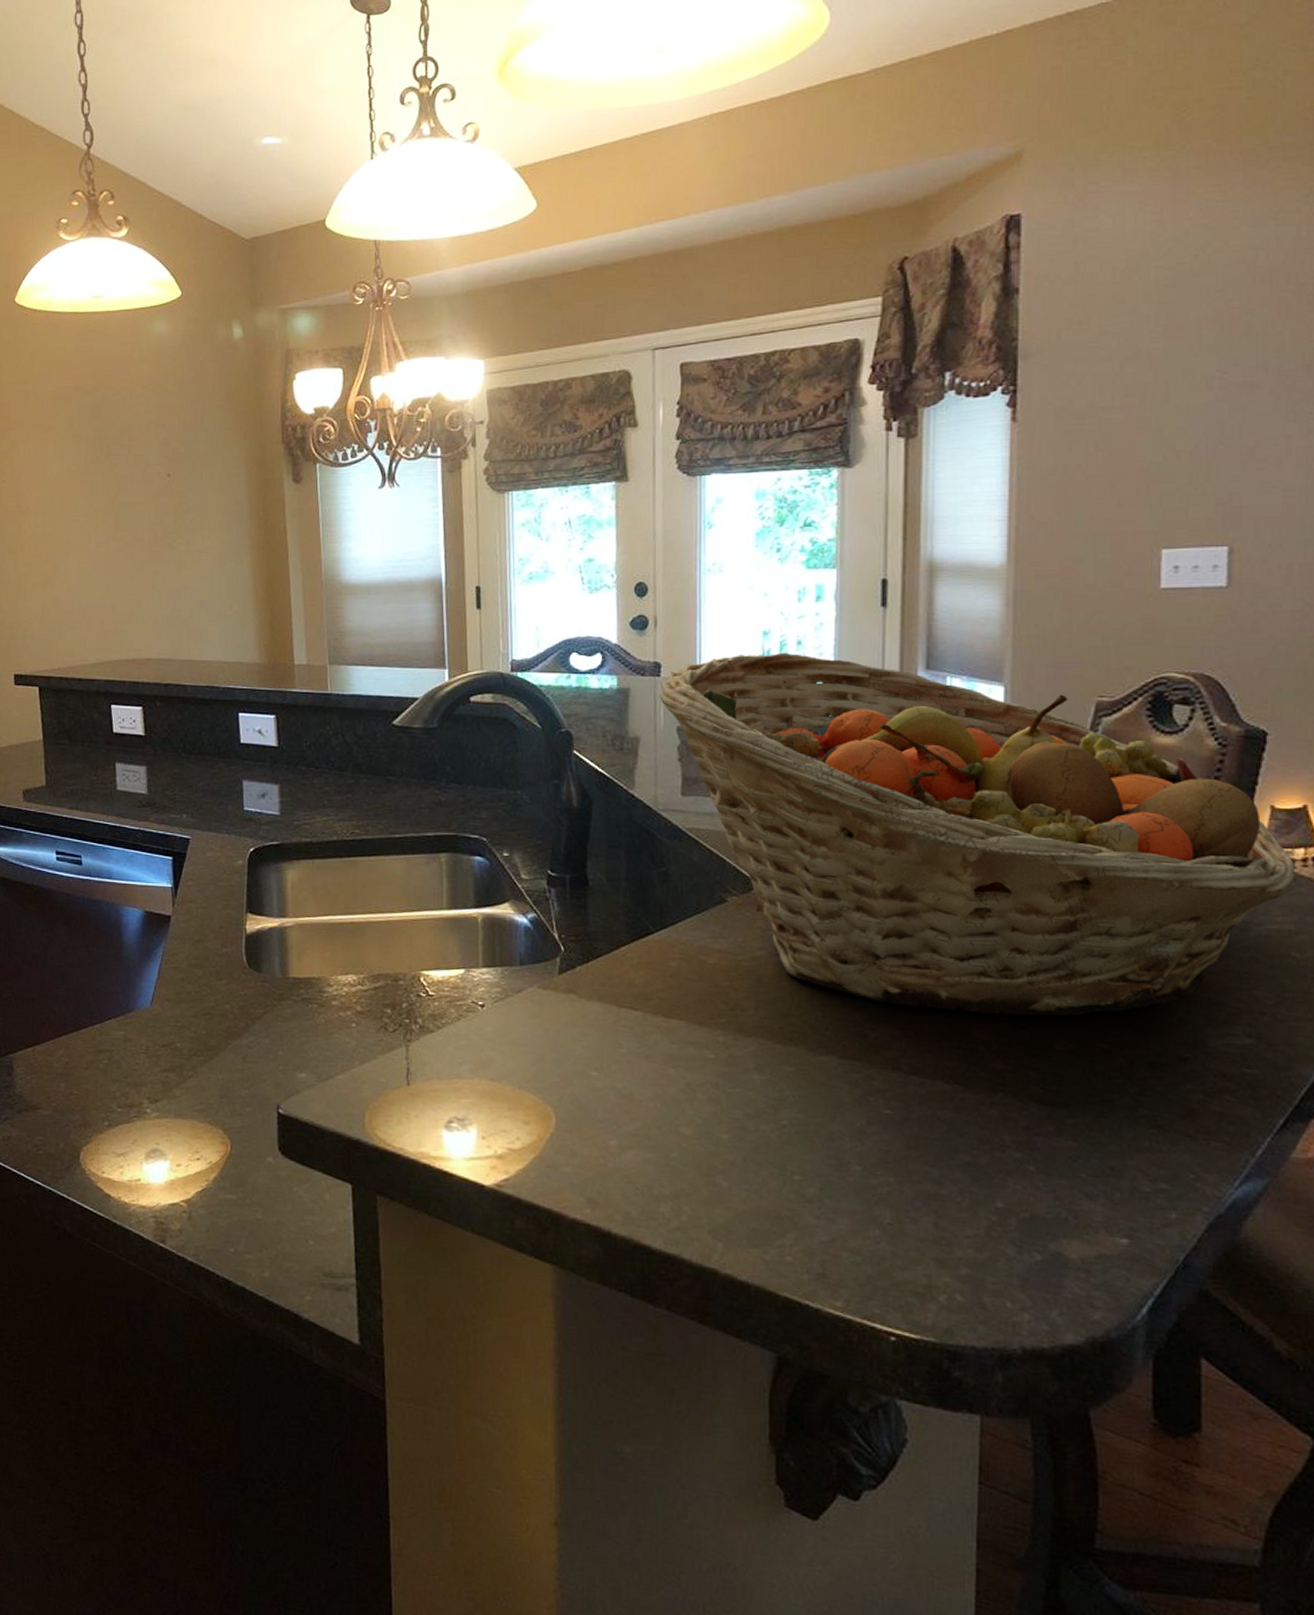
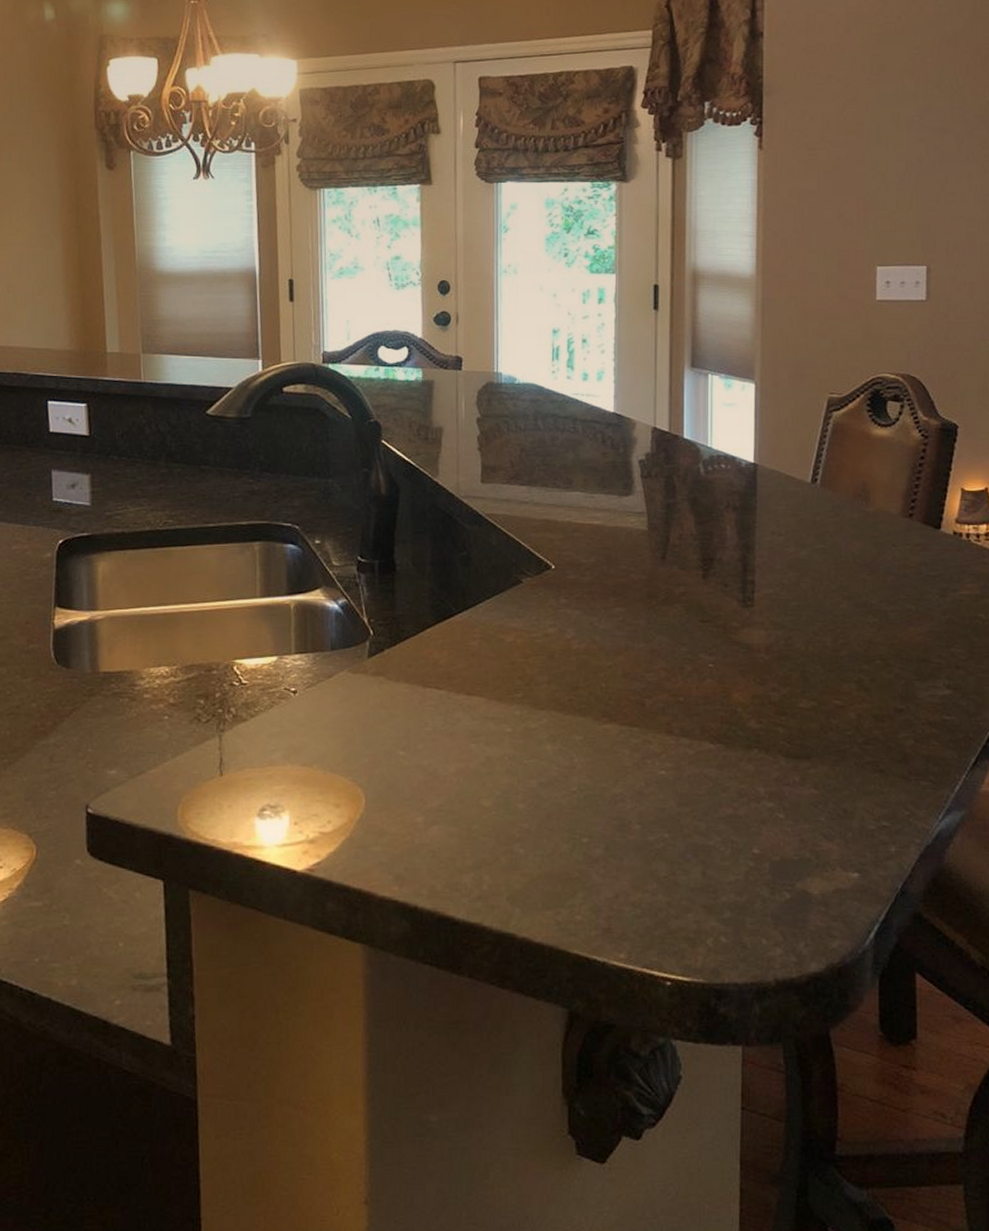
fruit basket: present [659,652,1296,1016] -> none [461,349,981,679]

